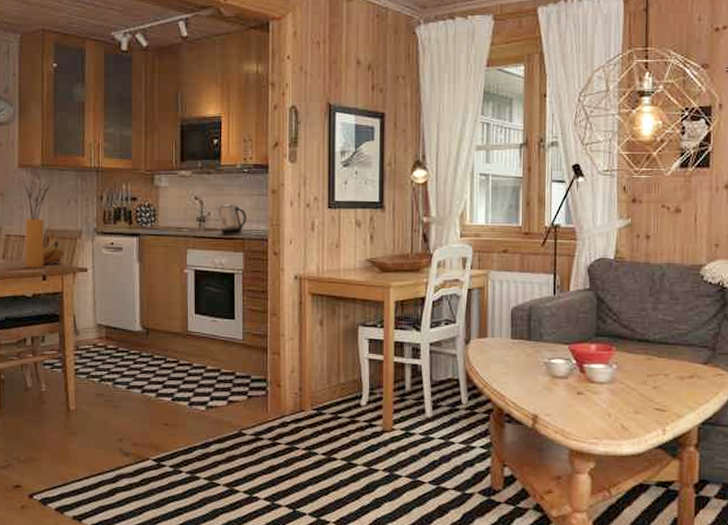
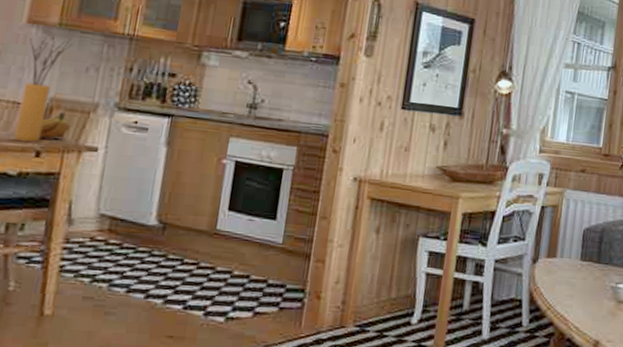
kettle: present [217,203,247,235] -> none [273,92,308,127]

